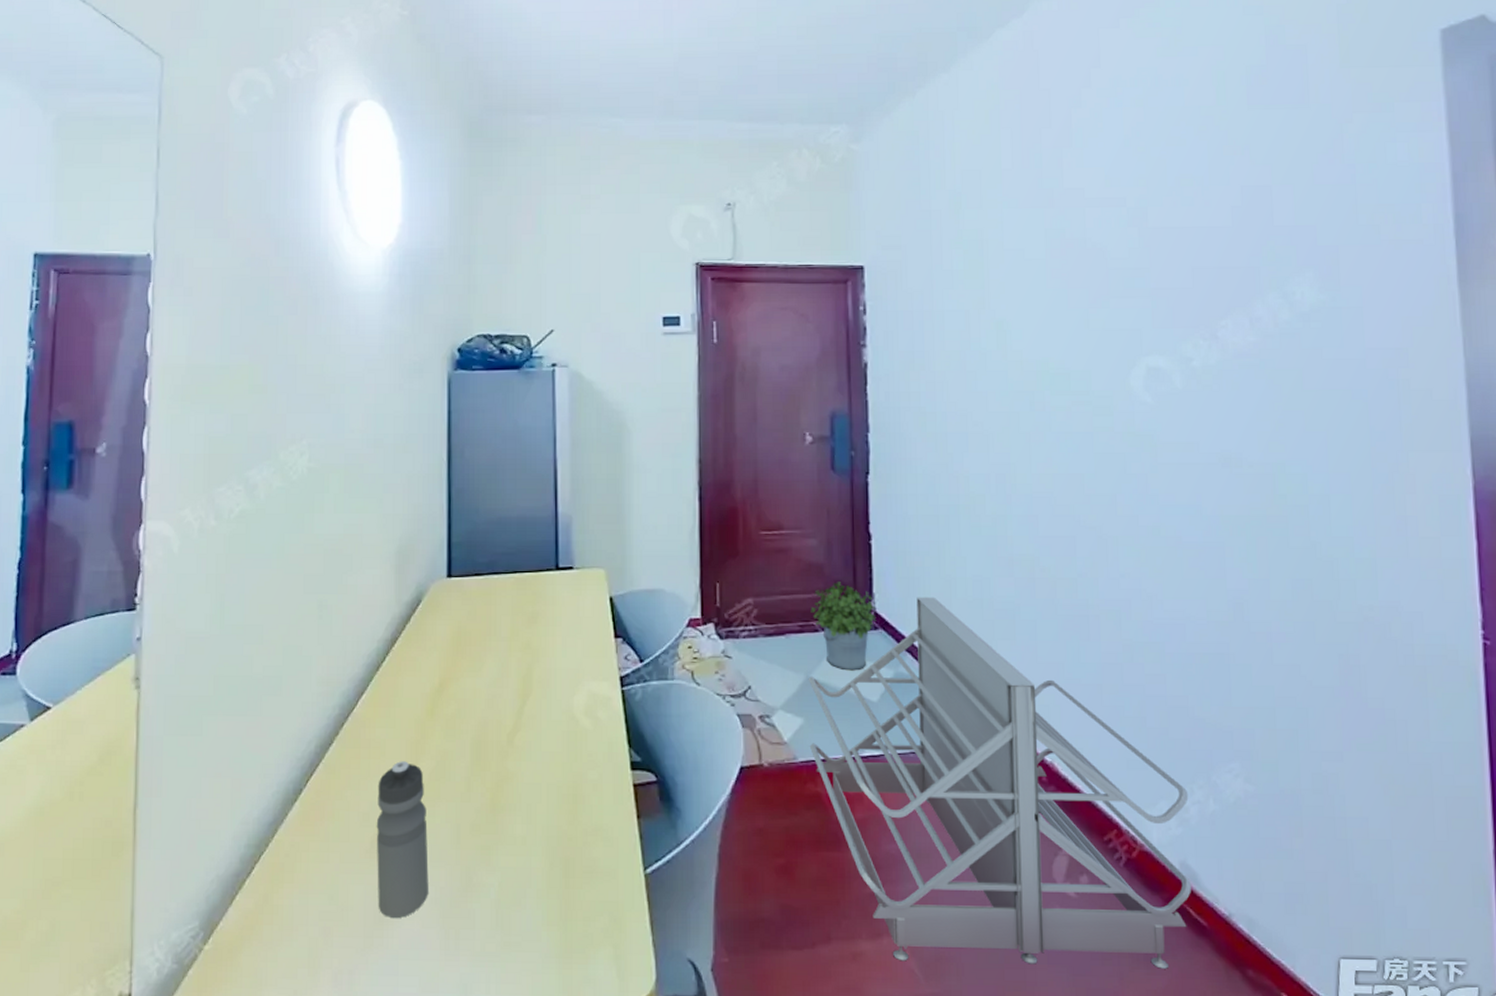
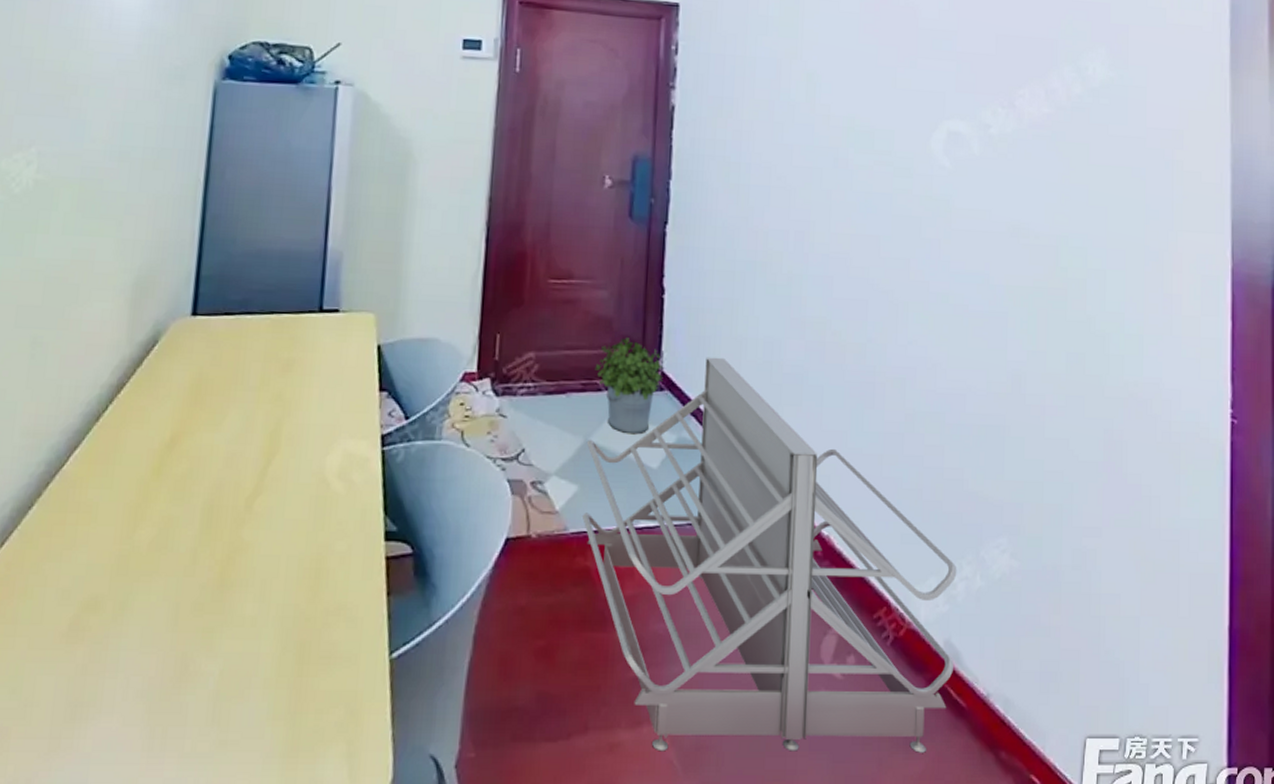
water bottle: present [376,761,429,918] -> none [70,528,141,714]

